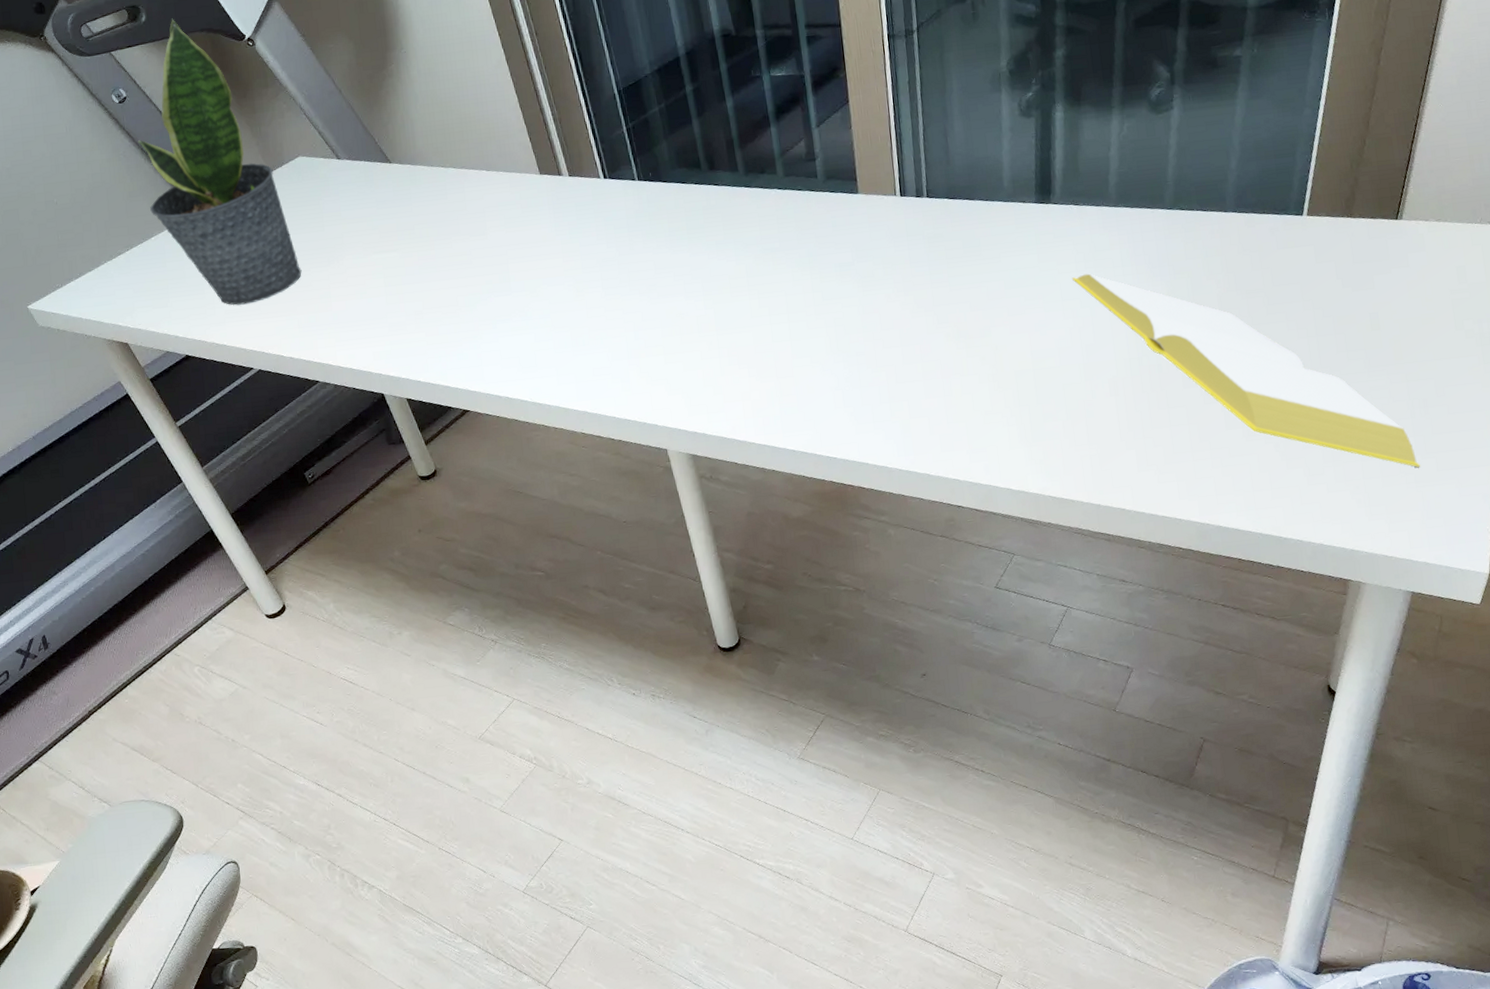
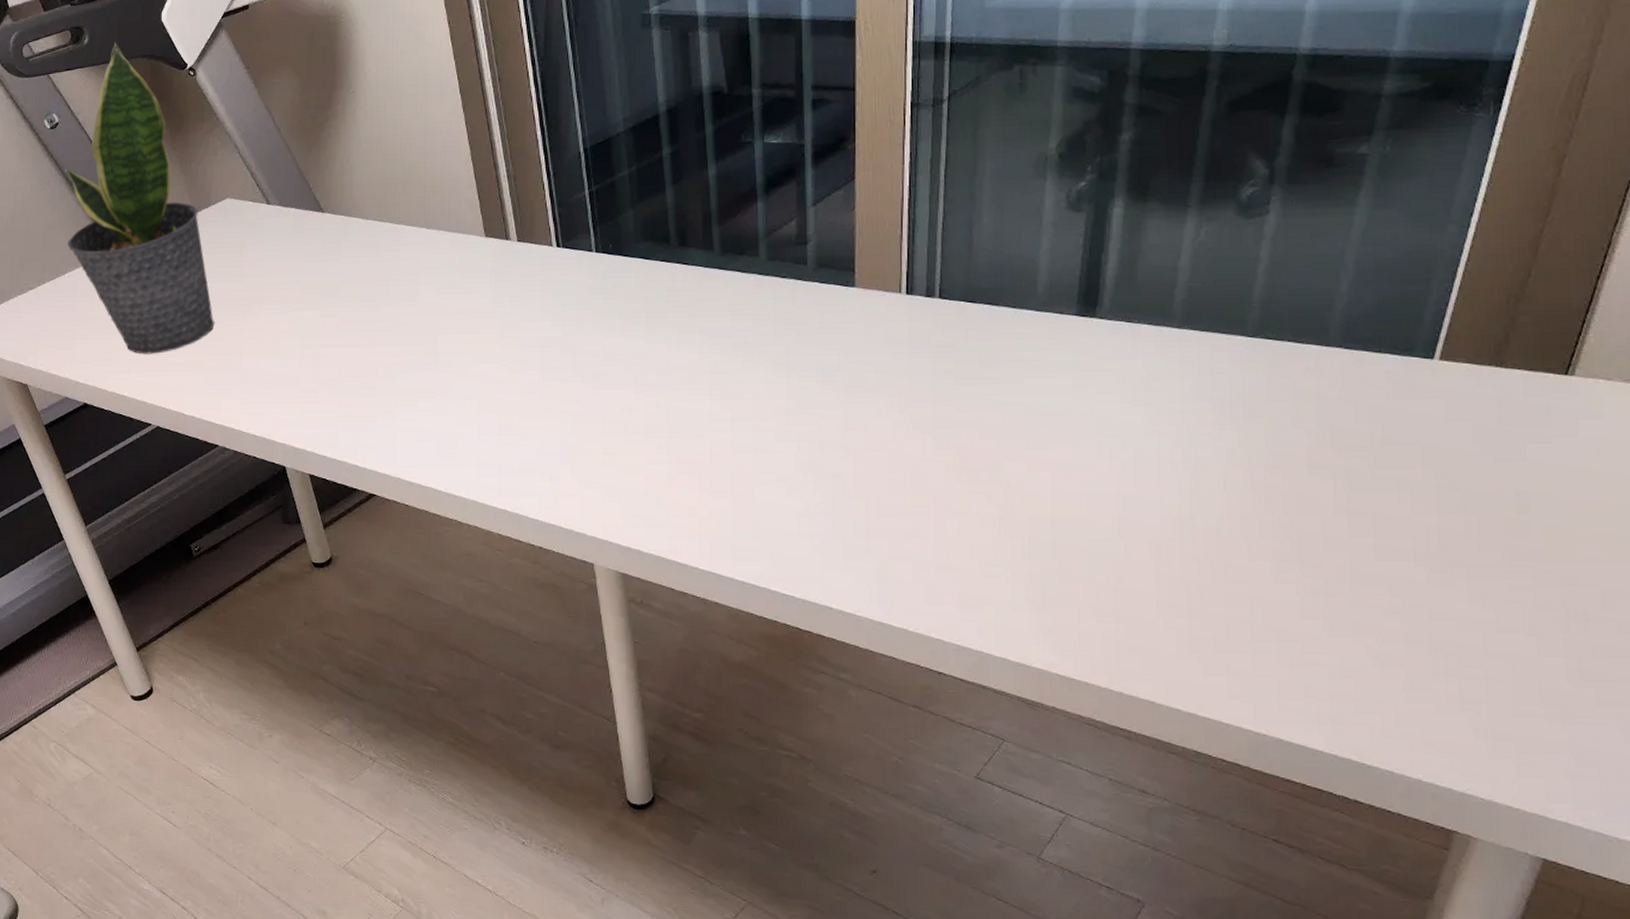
notepad: present [1071,273,1421,468] -> none [1113,407,1572,699]

